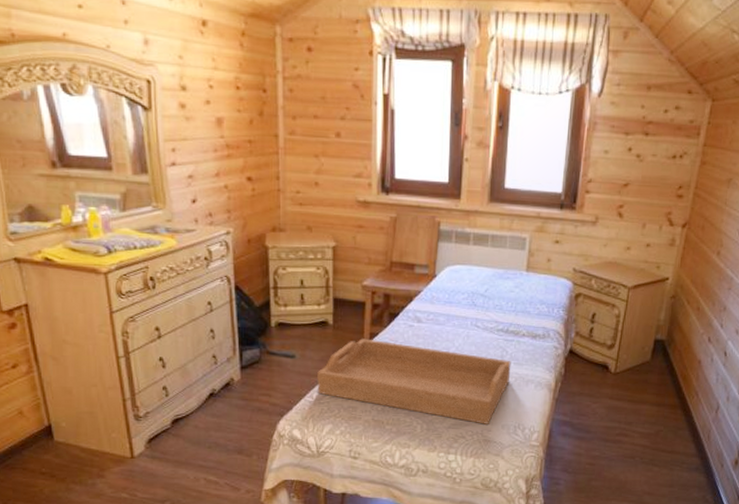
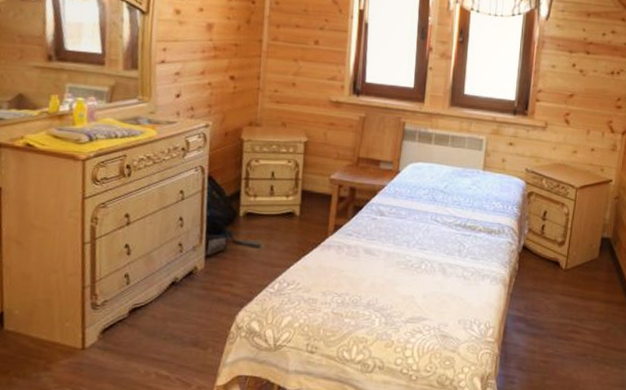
serving tray: present [317,338,511,424] -> none [279,230,468,319]

